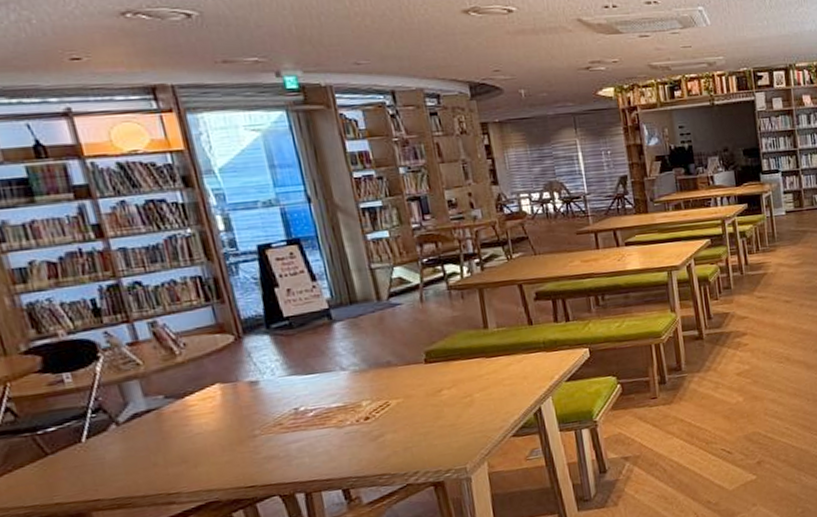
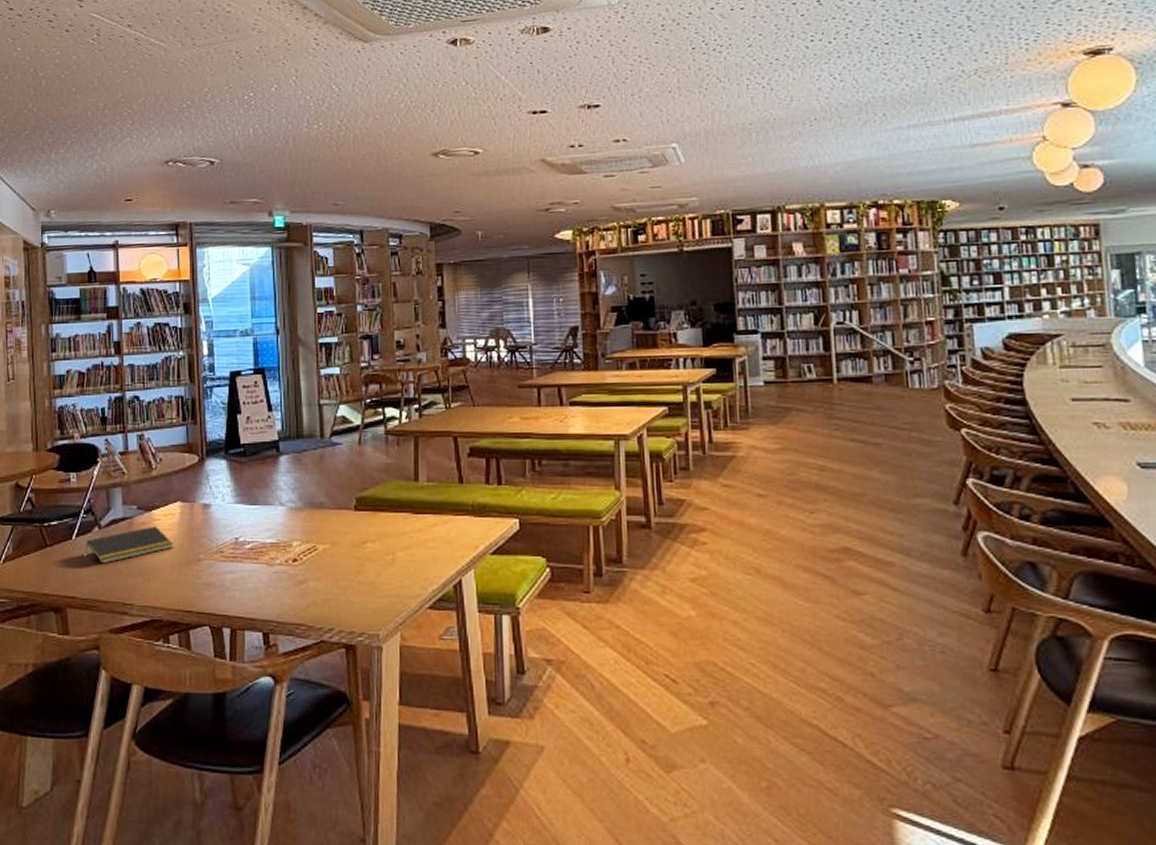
notepad: none [102,411,220,460] -> present [85,525,173,564]

